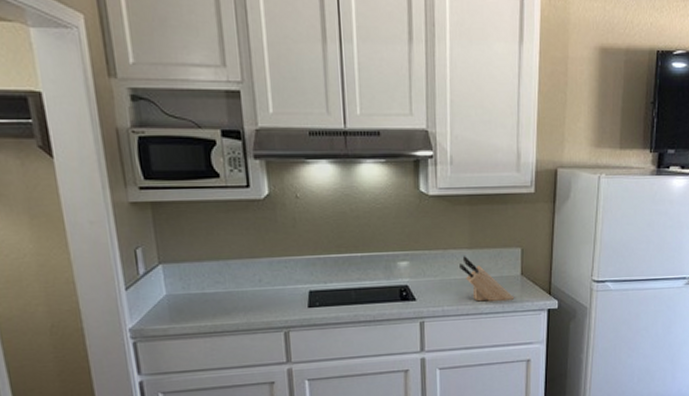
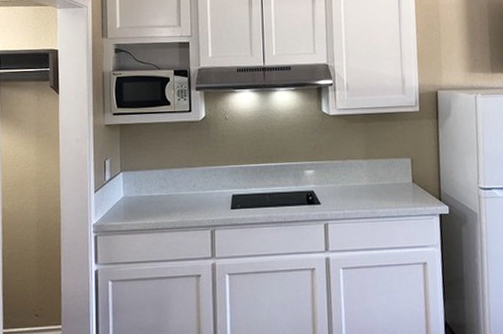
knife block: present [460,256,515,302] -> none [357,165,408,206]

